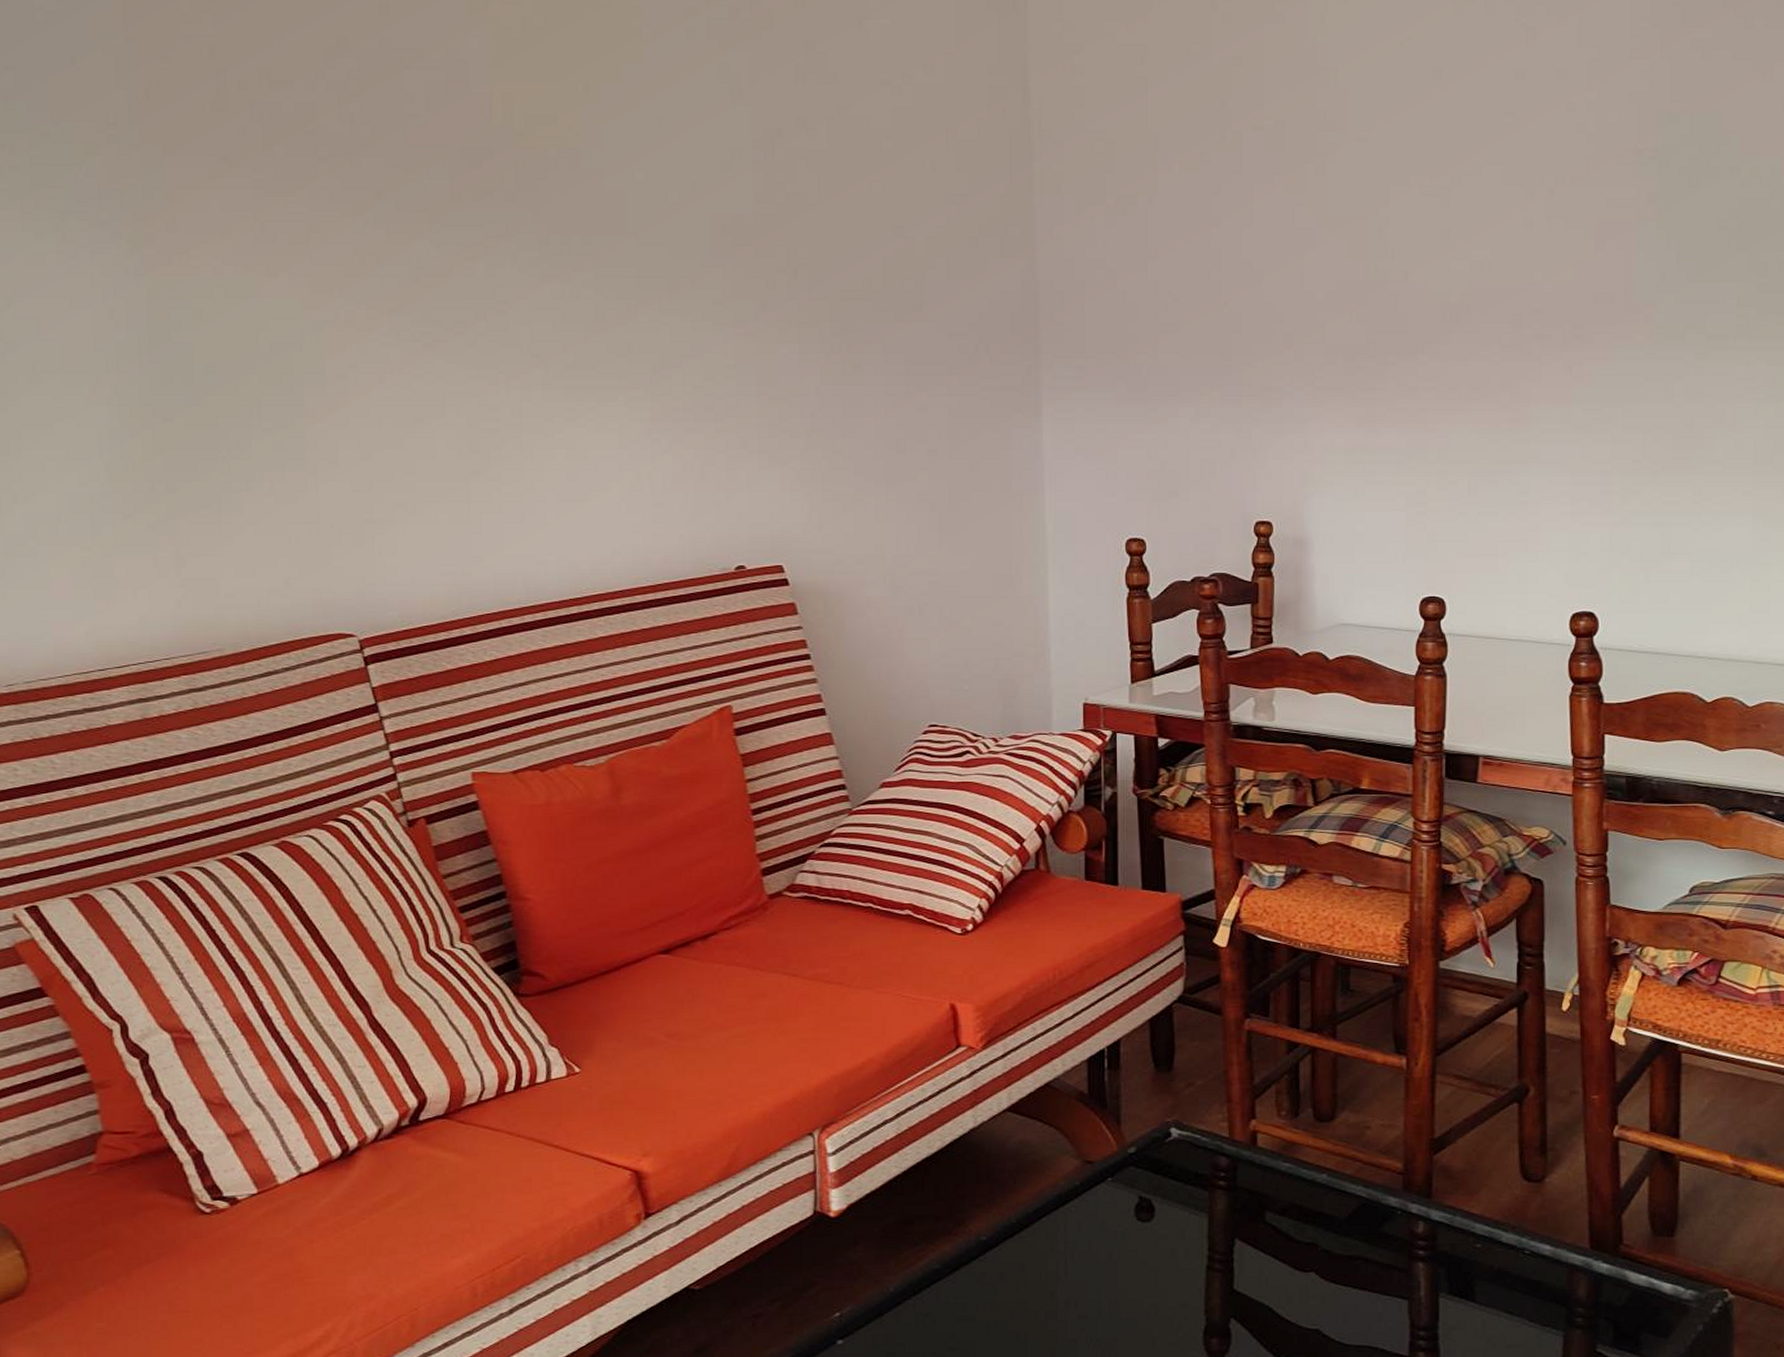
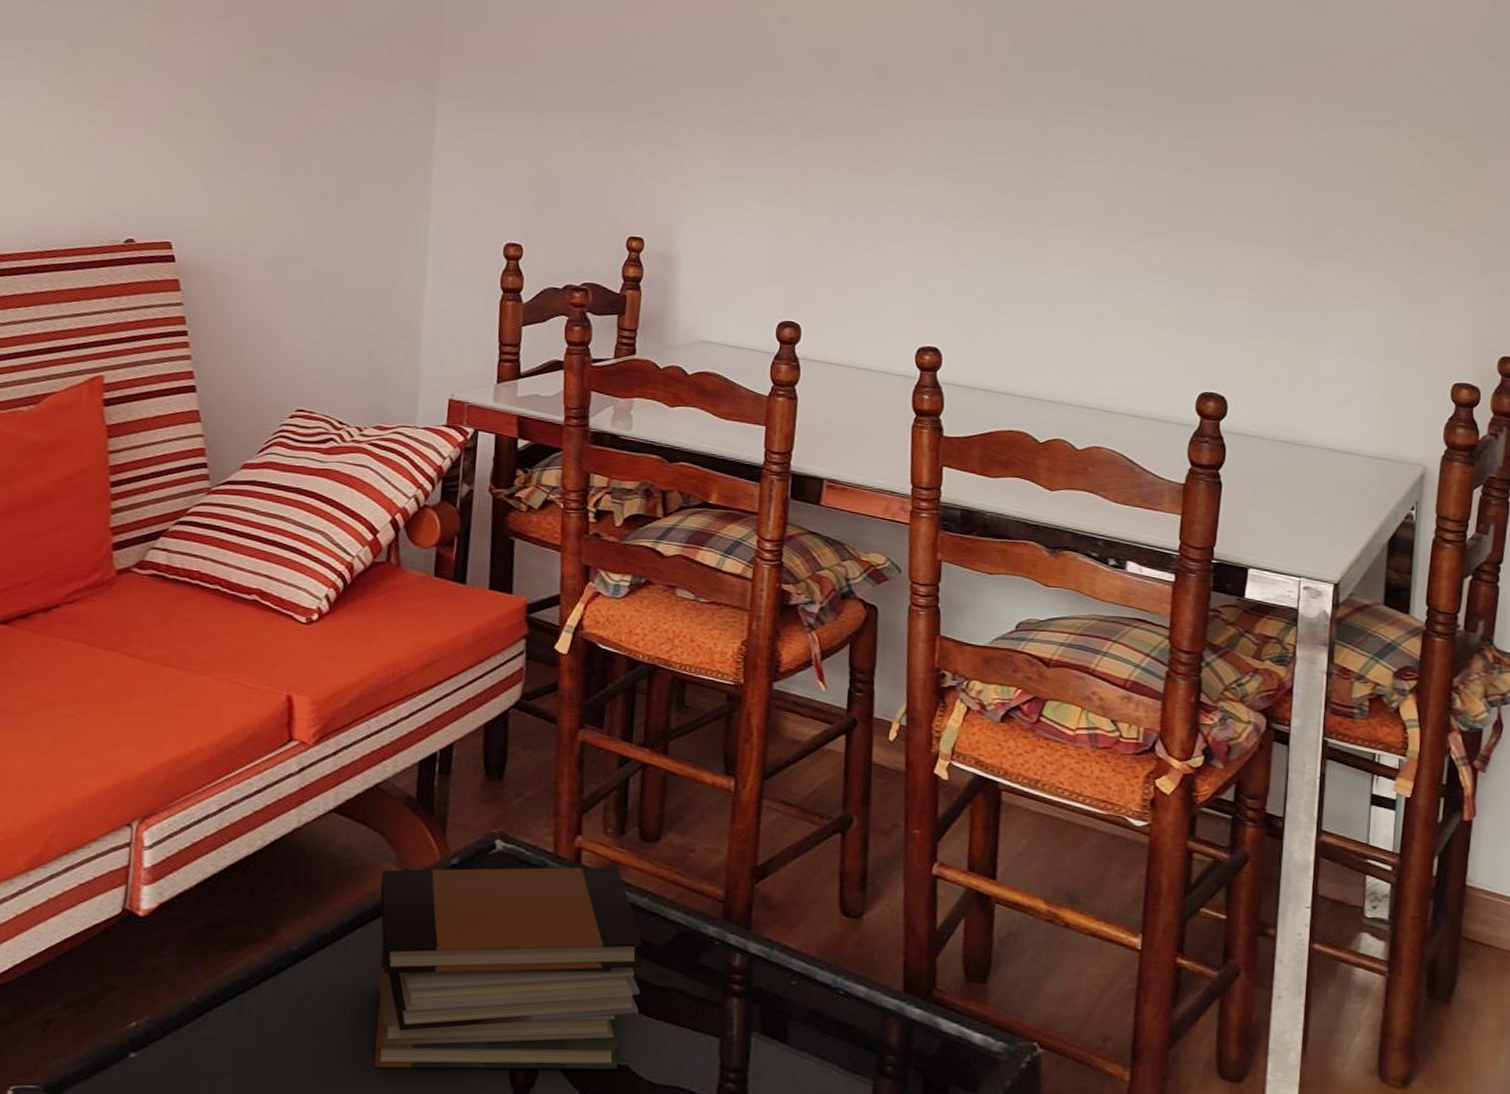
book stack: none [1062,1147,1326,1343] -> present [374,867,643,1070]

